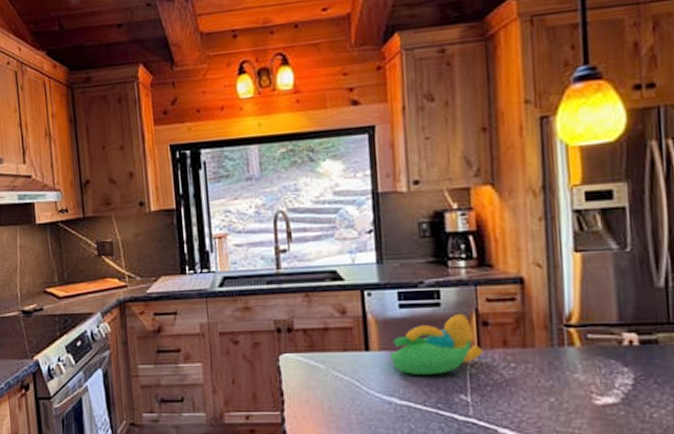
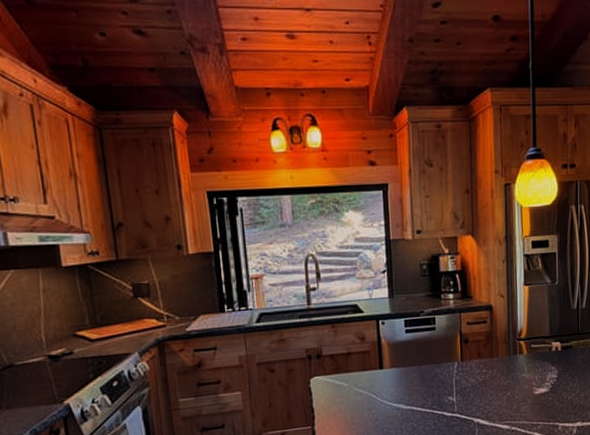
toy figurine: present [389,313,483,375] -> none [398,334,465,385]

